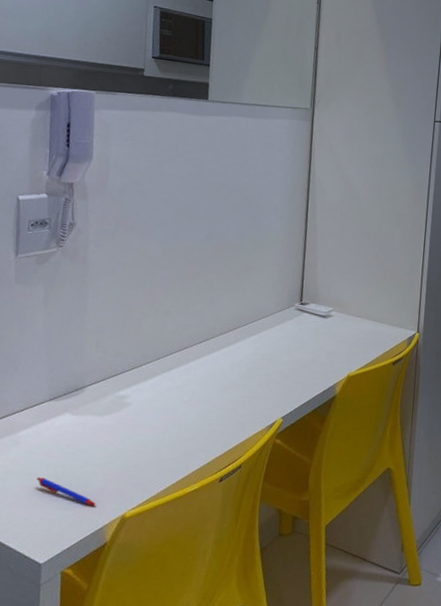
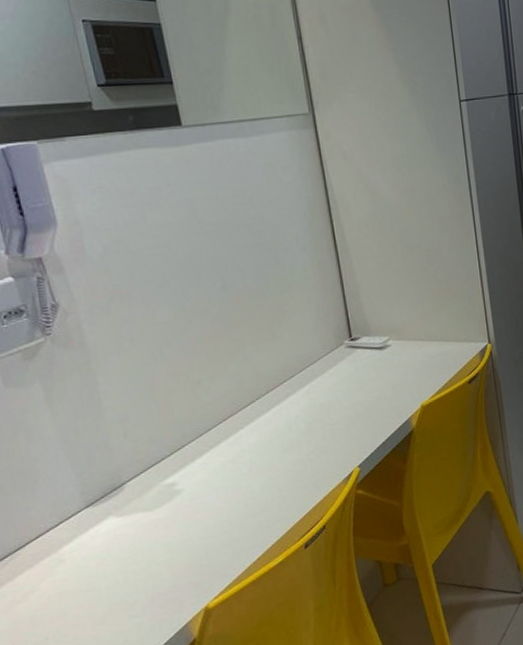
pen: present [36,477,97,506] -> none [96,589,174,607]

